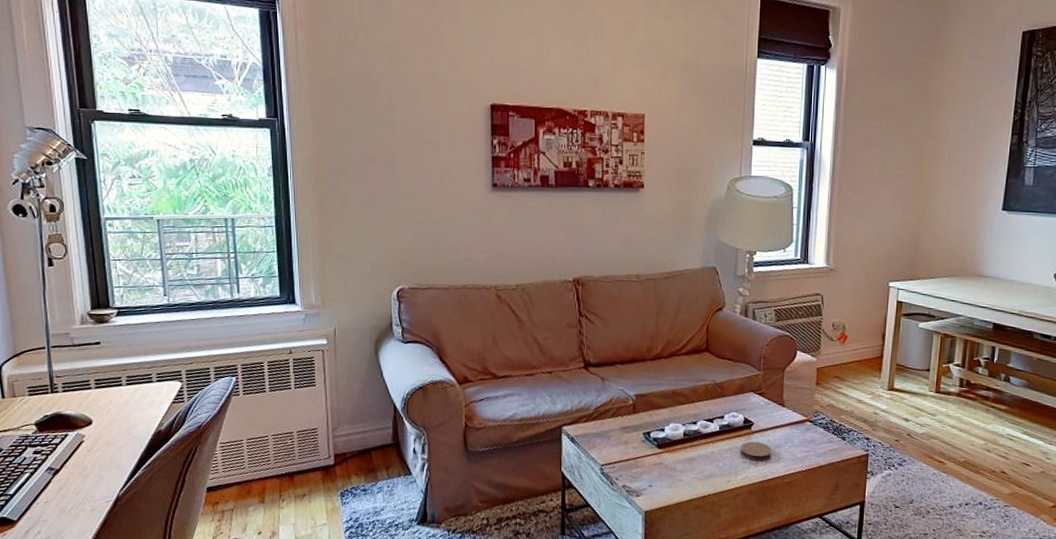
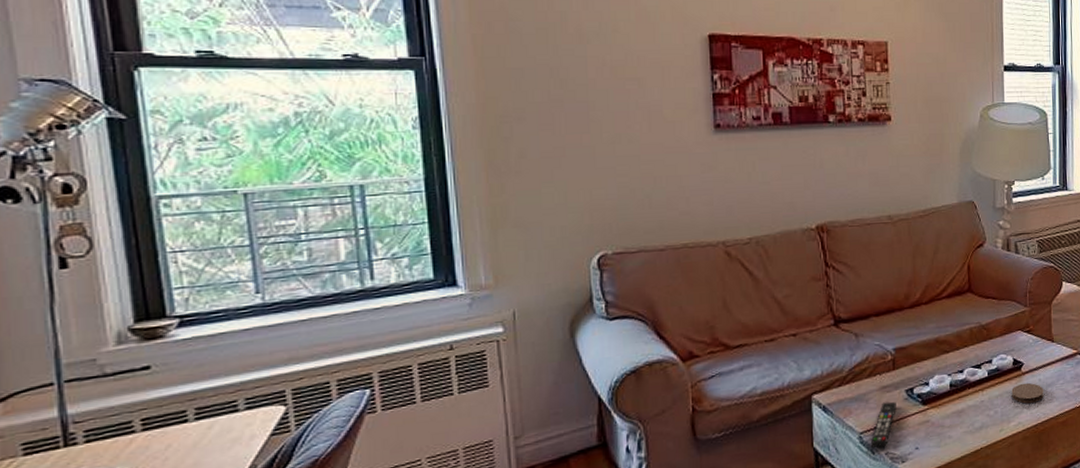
remote control: none [610,441,634,481] -> present [870,402,896,448]

